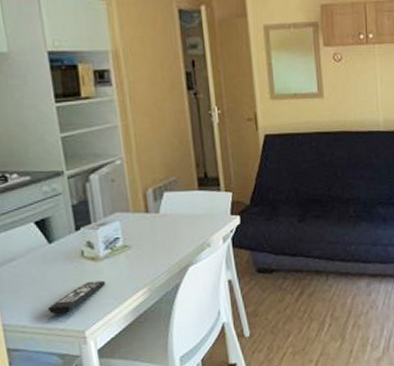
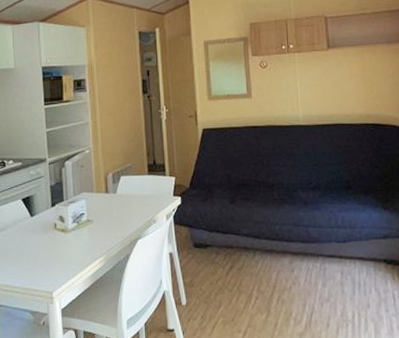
remote control: present [48,280,106,315] -> none [26,249,72,277]

